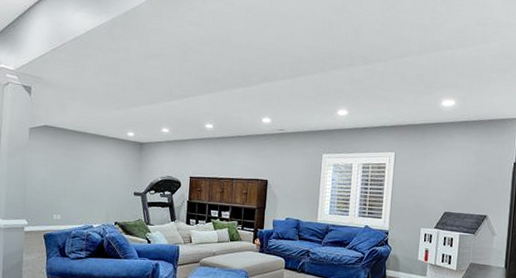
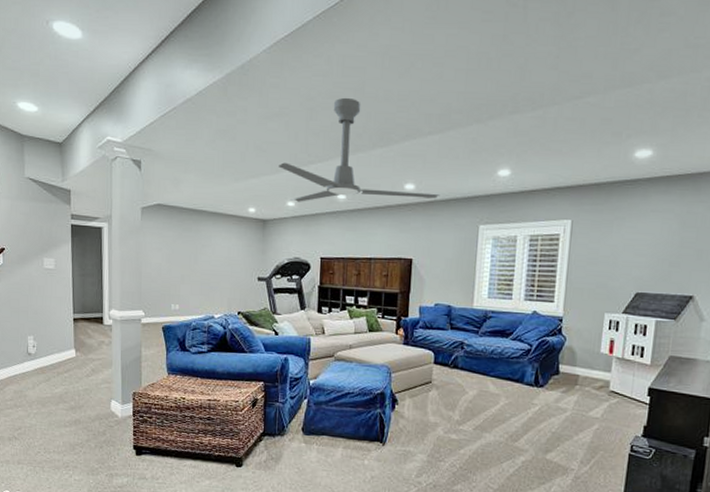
ceiling fan: none [155,44,291,131] -> present [278,97,440,202]

